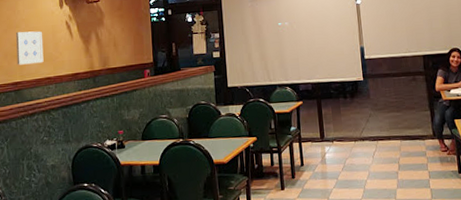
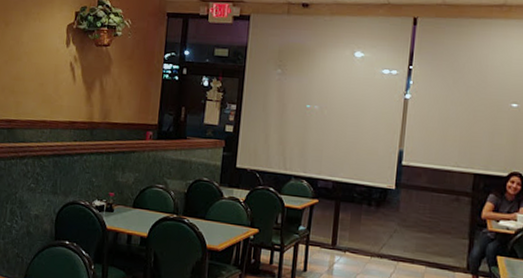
wall art: present [16,31,44,65] -> none [13,65,44,104]

